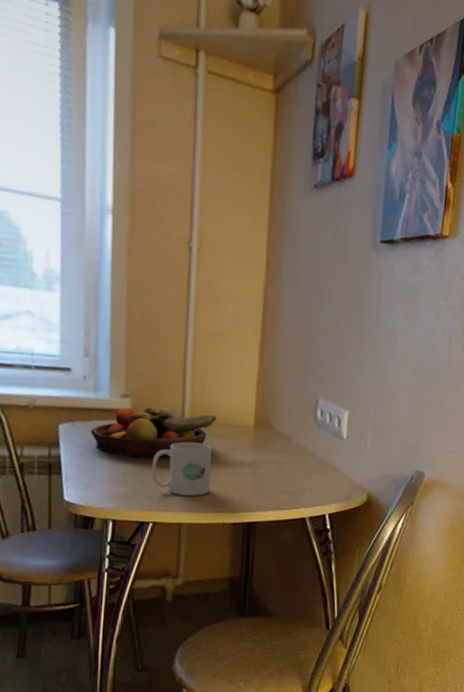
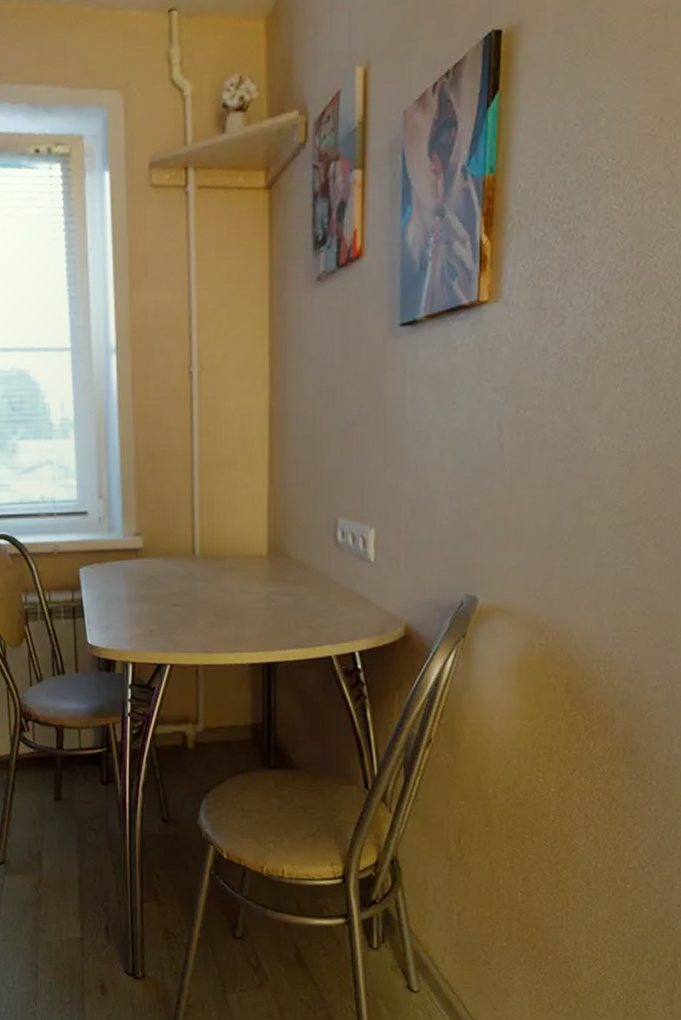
fruit bowl: present [90,406,216,458] -> none [107,542,227,597]
mug: present [151,441,212,496] -> none [166,577,225,635]

